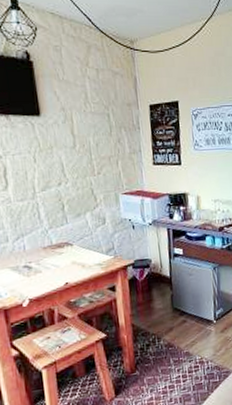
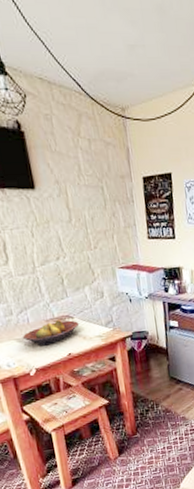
fruit bowl: none [18,246,79,275] -> present [23,319,80,347]

